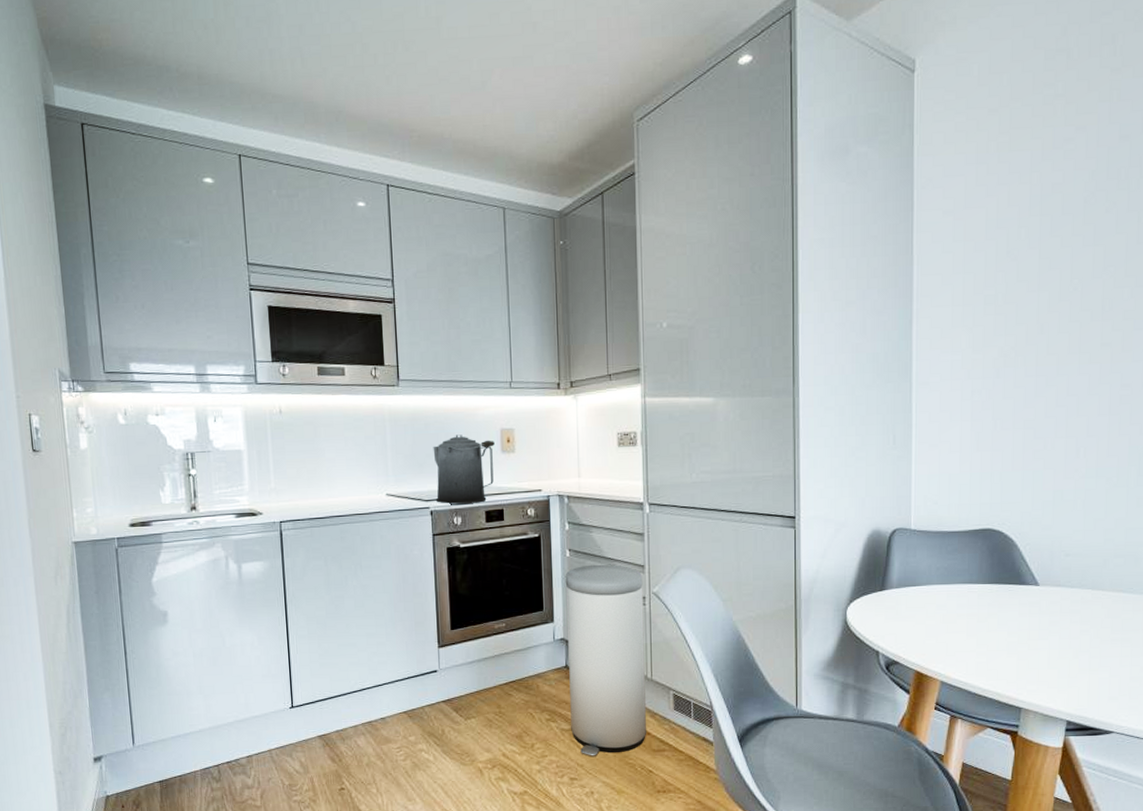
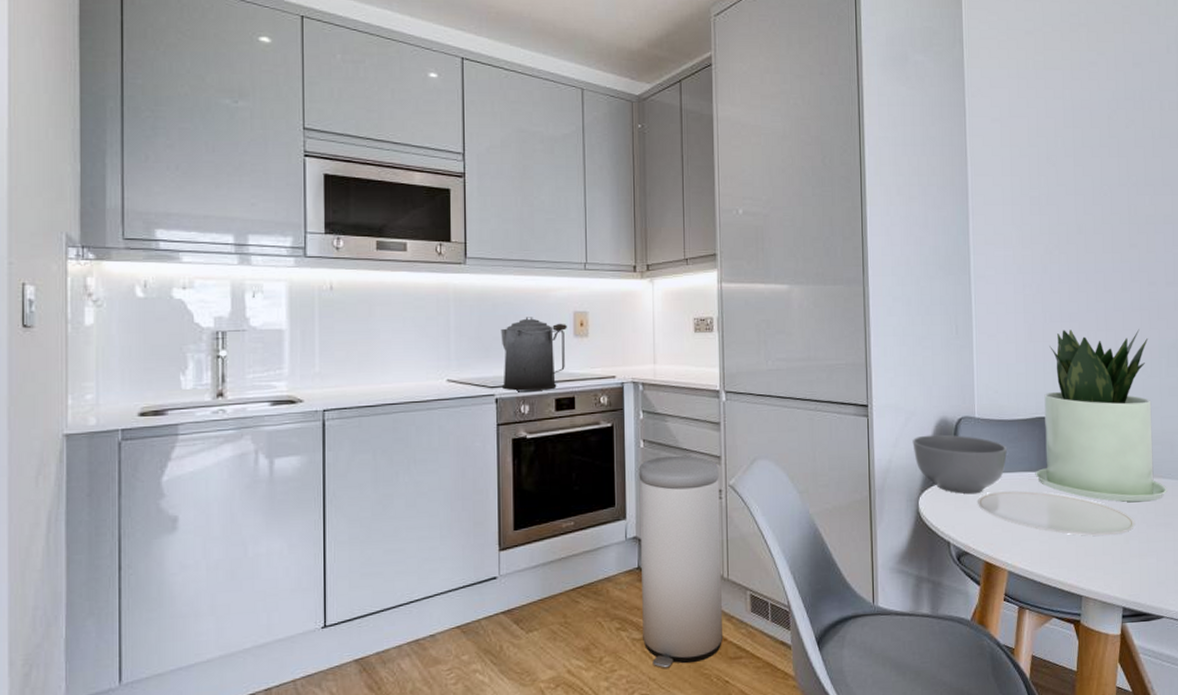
bowl: none [842,546,946,605] -> present [912,434,1008,494]
plate: none [909,602,1087,650] -> present [977,490,1135,536]
planter: none [975,435,1127,617] -> present [1035,329,1167,502]

